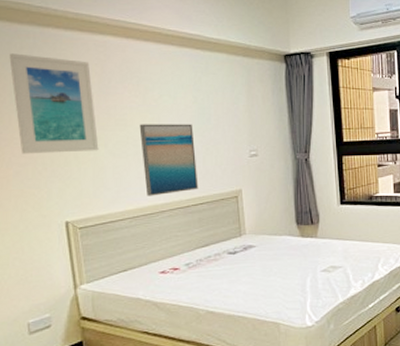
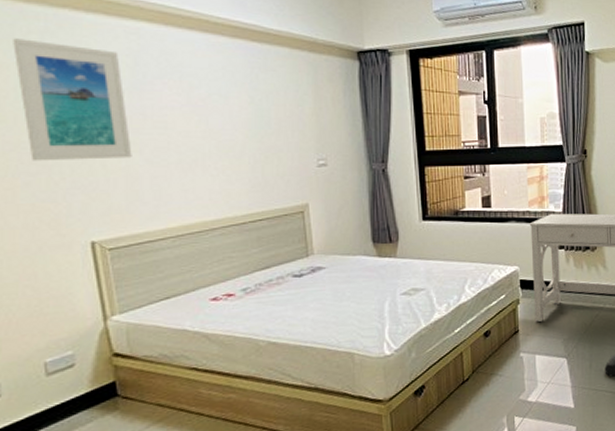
wall art: present [139,124,198,196] -> none [183,127,257,212]

